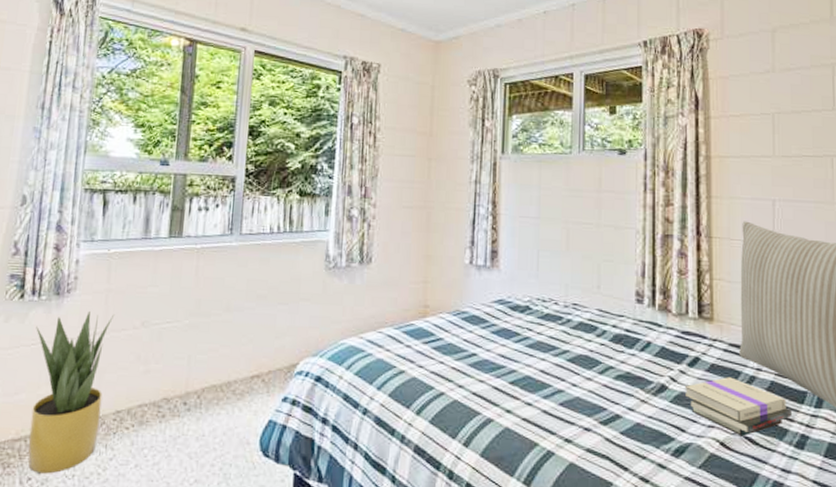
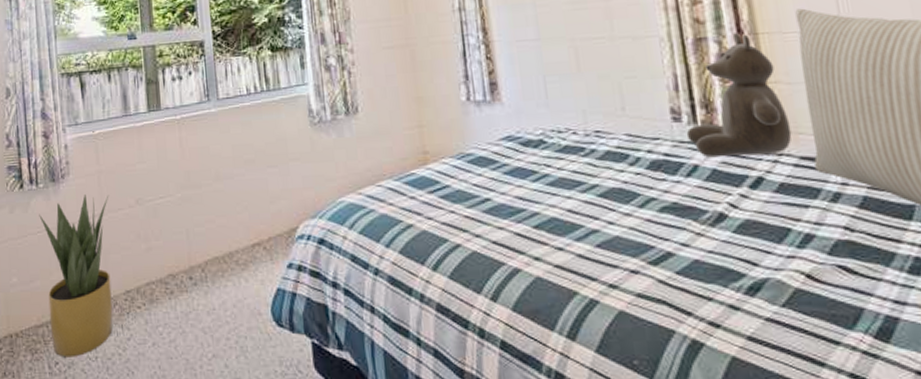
teddy bear: none [645,234,726,340] -> present [686,33,792,158]
books: present [684,377,792,436] -> none [749,196,898,266]

